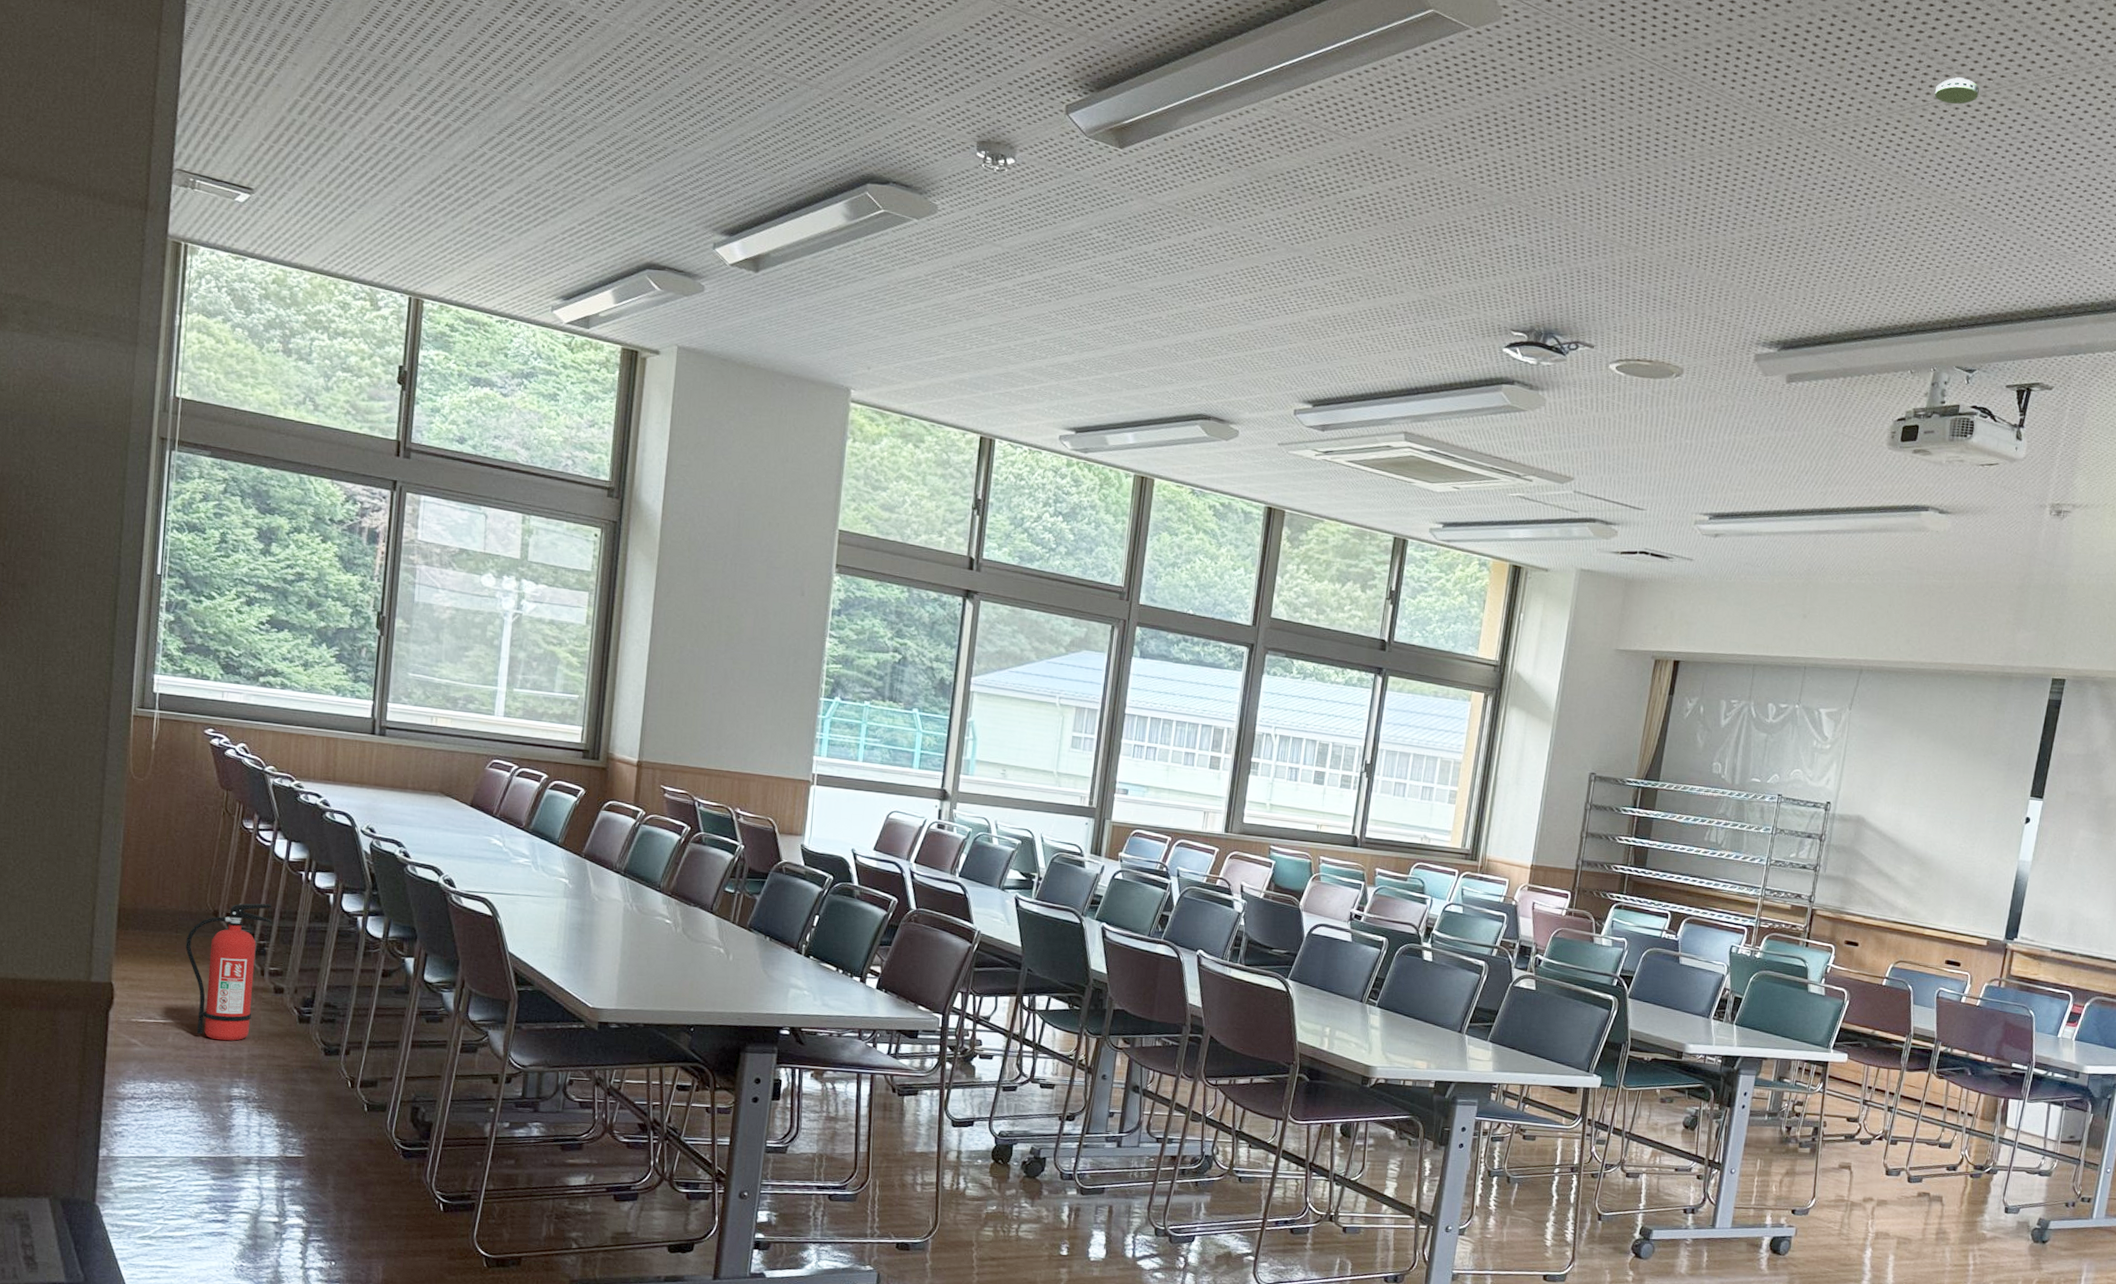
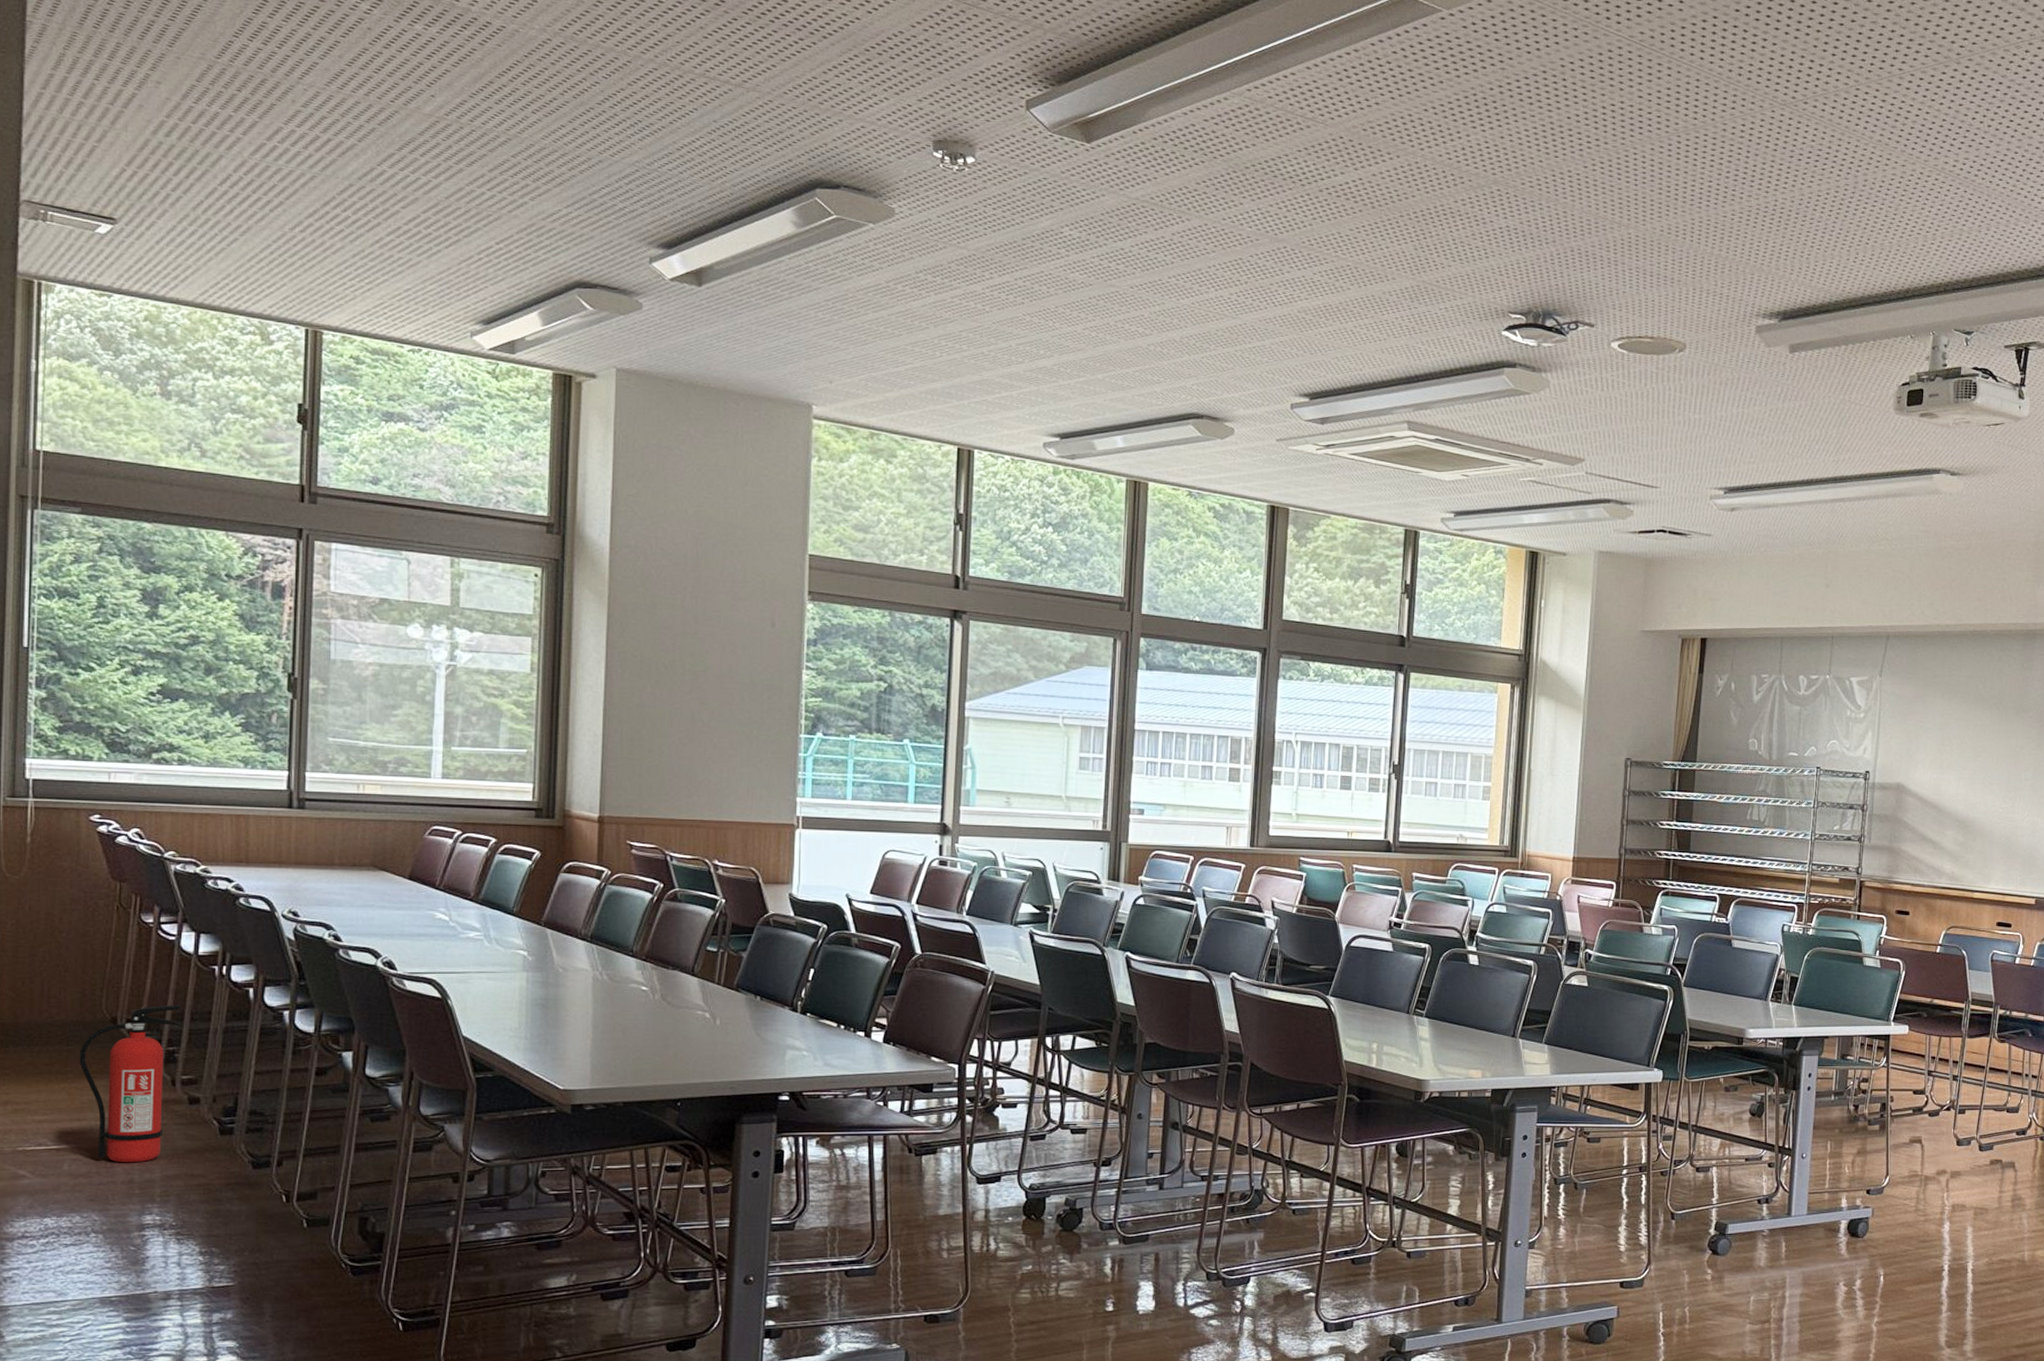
smoke detector: present [1934,77,1979,105] -> none [1909,45,1952,72]

